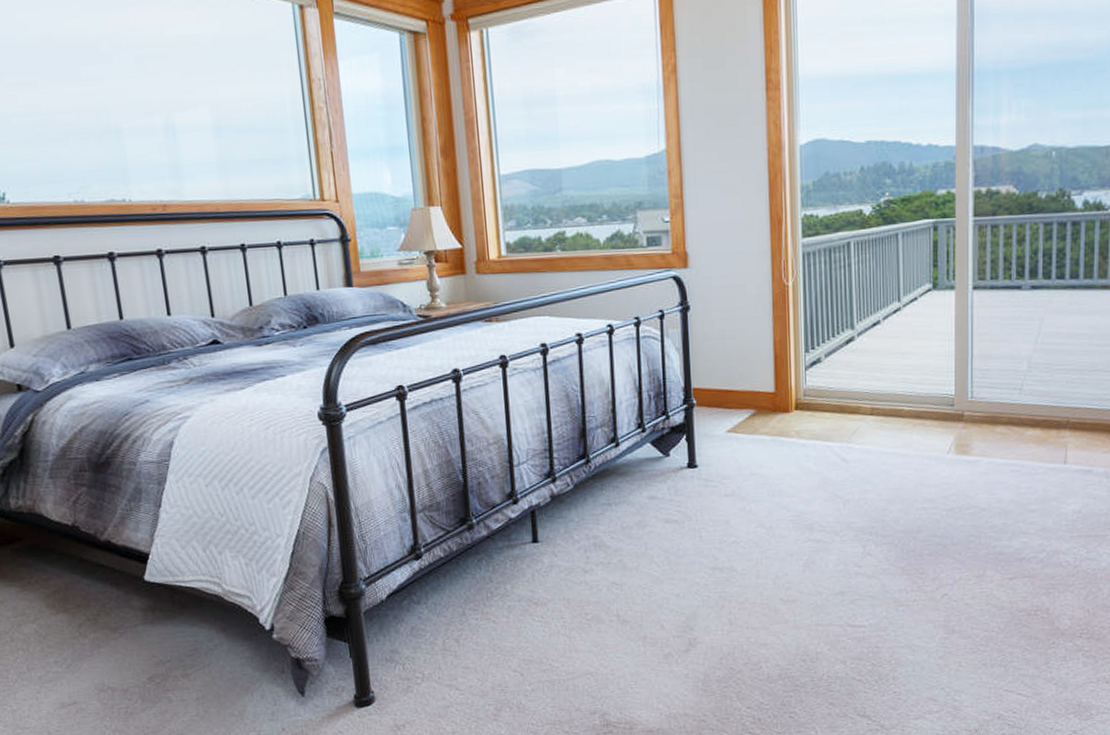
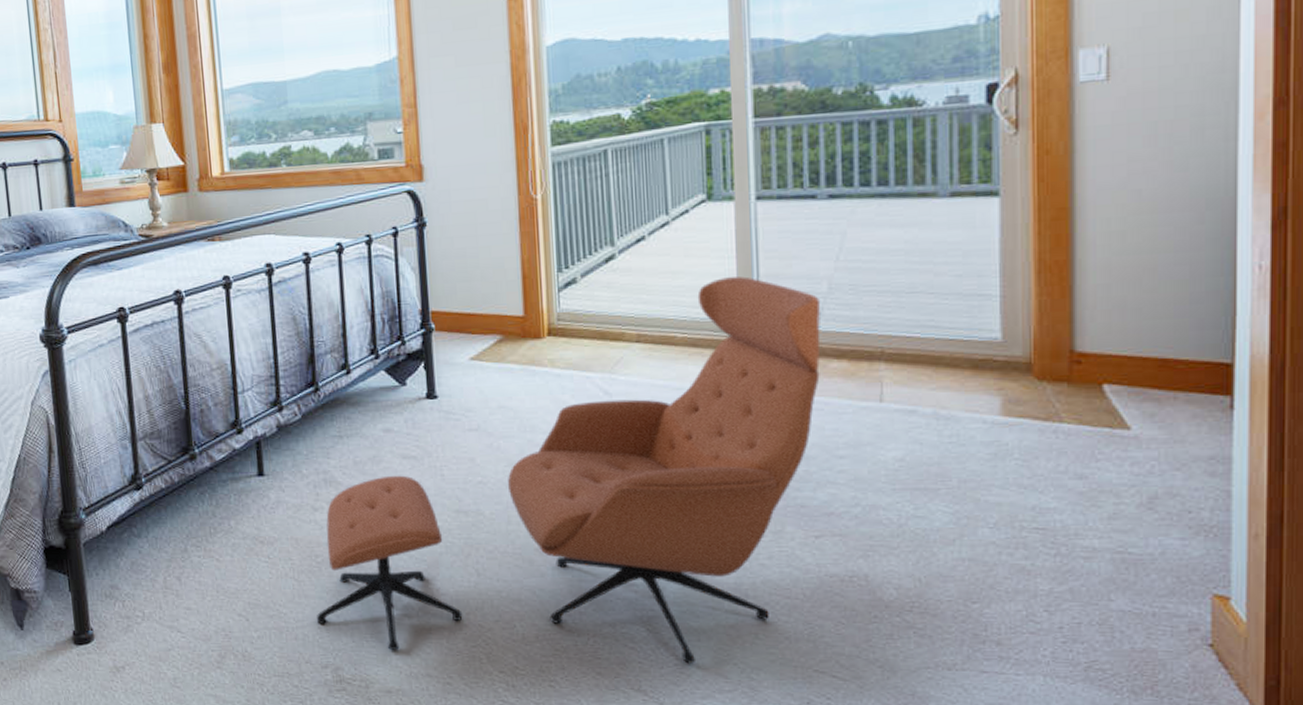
lounge chair: none [586,357,1020,694] -> present [317,276,821,664]

